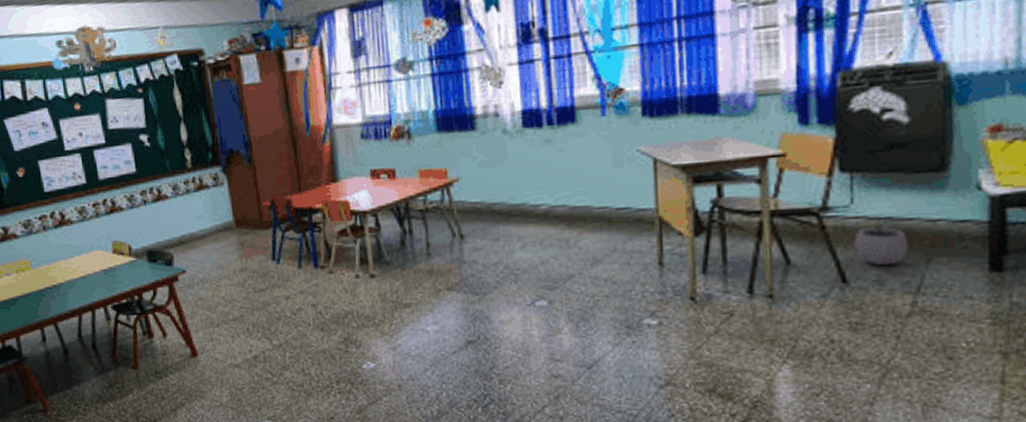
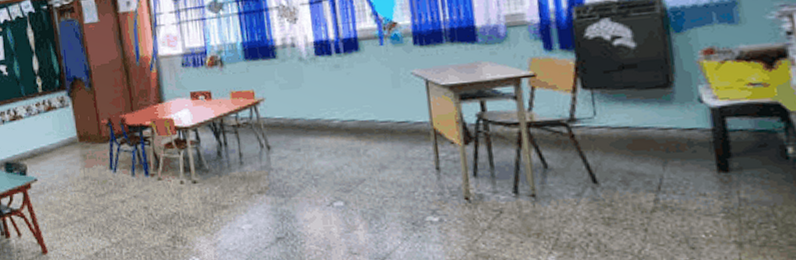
plant pot: present [854,218,909,266] -> none [600,127,647,169]

